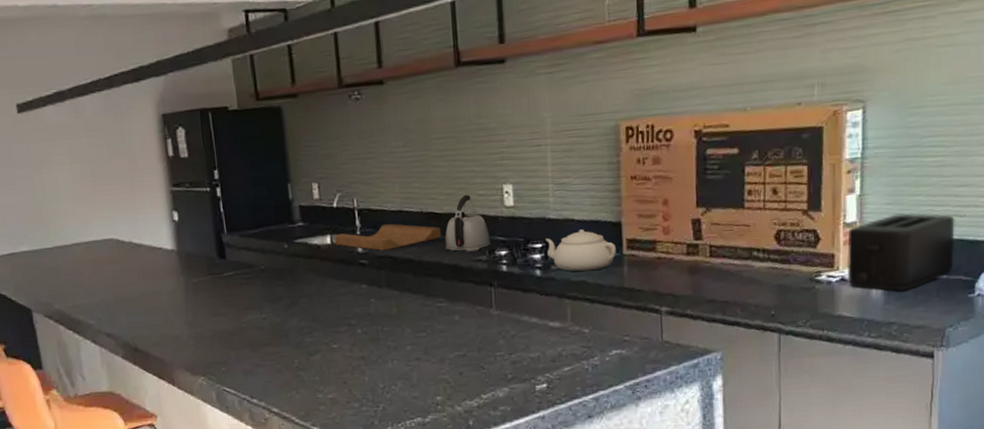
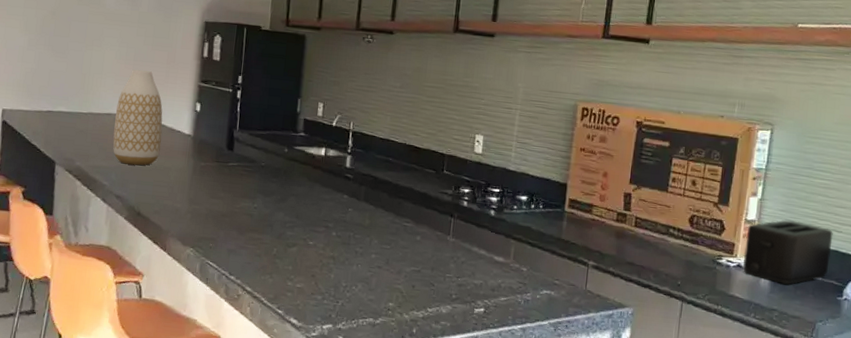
vase: none [84,185,144,297] -> present [113,70,163,166]
cutting board: present [334,223,442,251] -> none [328,148,419,171]
kettle: present [445,194,491,252] -> none [419,136,458,185]
teapot: present [545,229,616,272] -> none [503,183,560,220]

